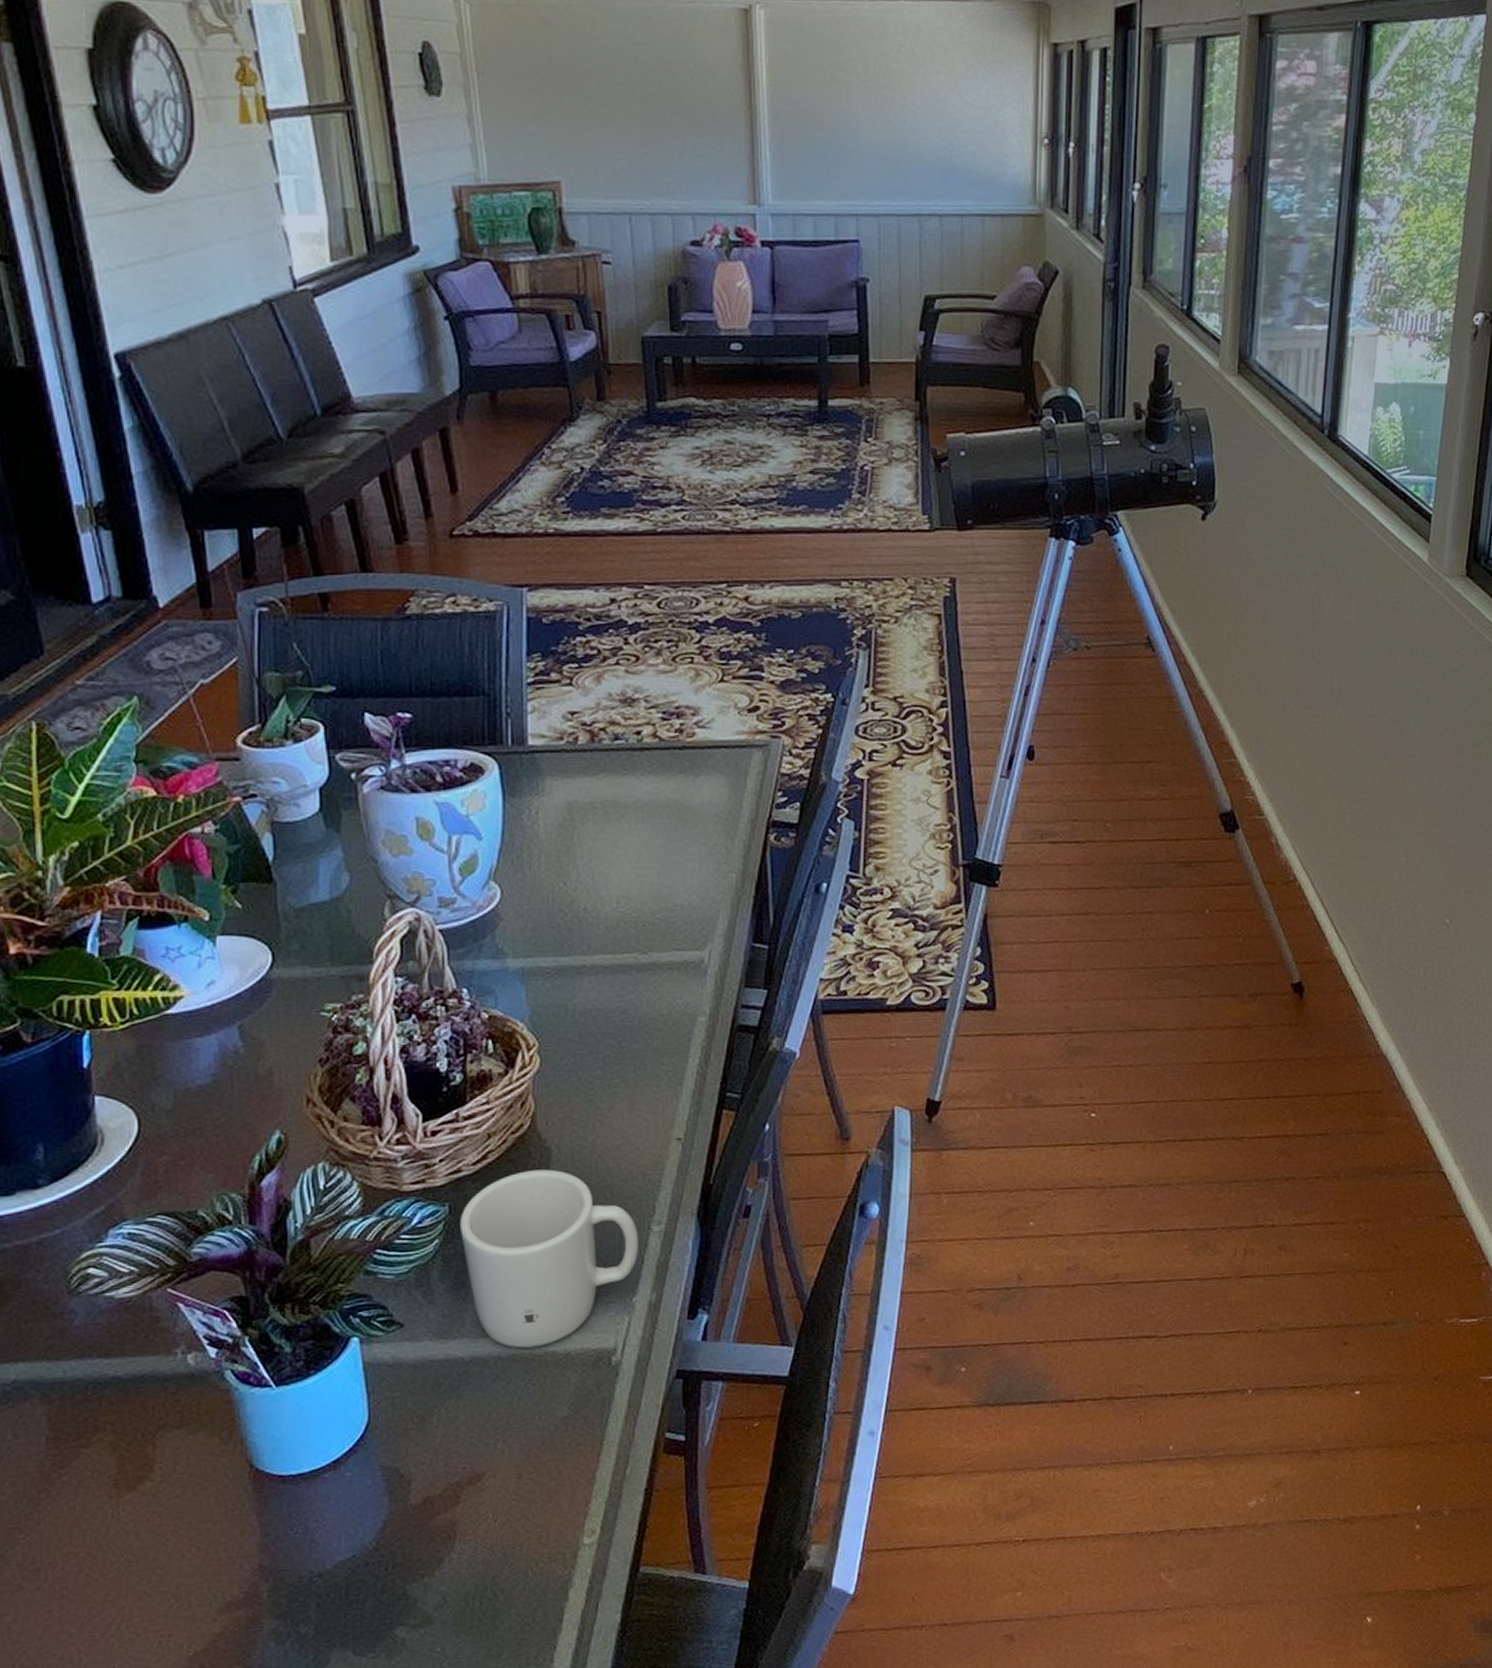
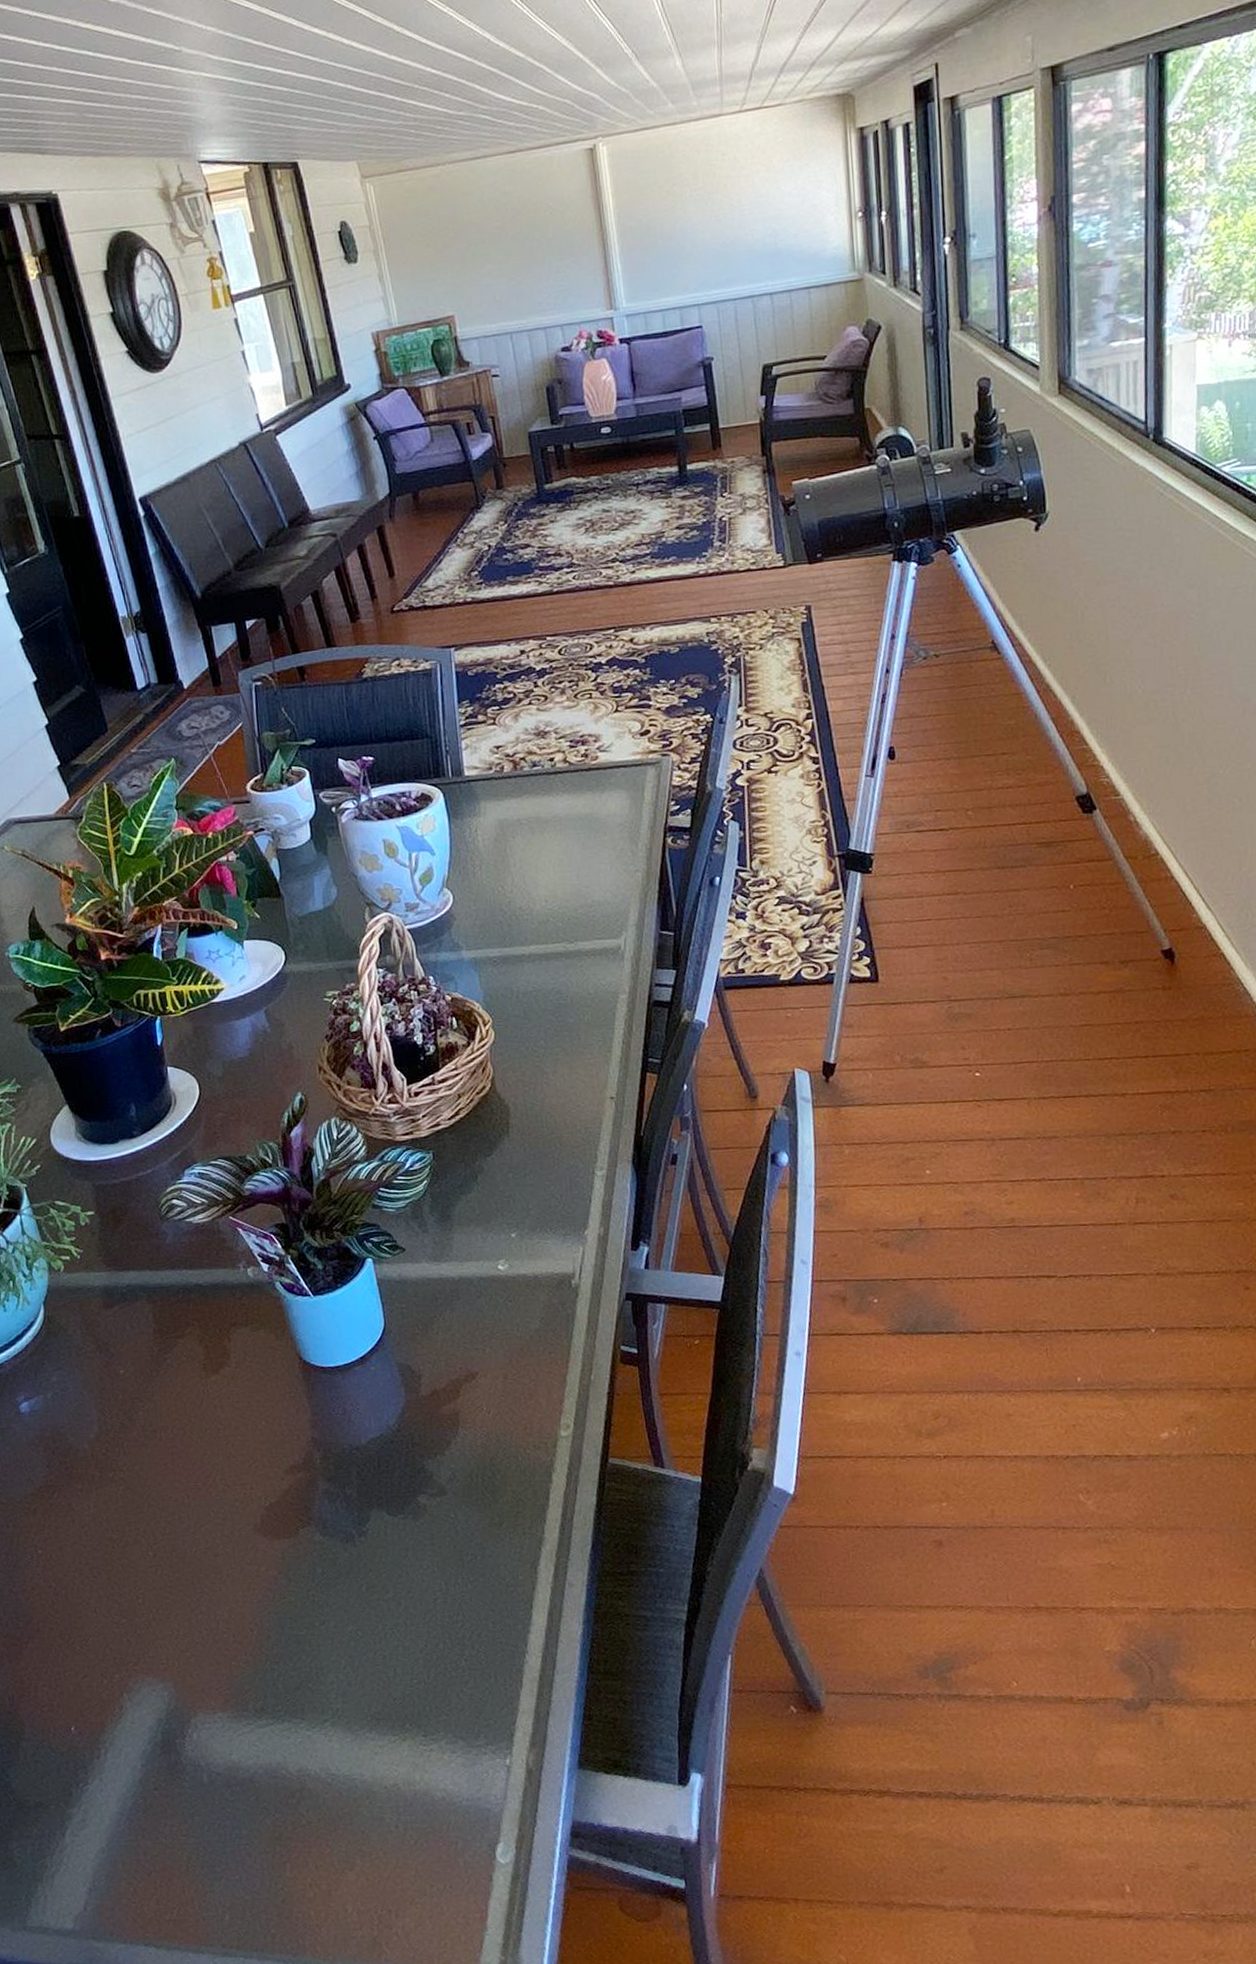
mug: present [460,1169,640,1349] -> none [442,1123,587,1271]

